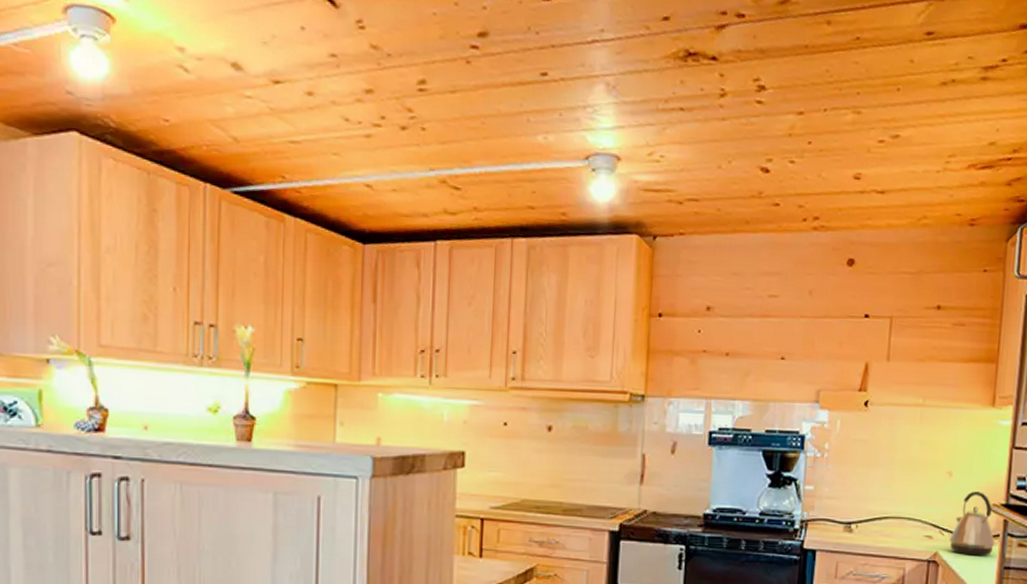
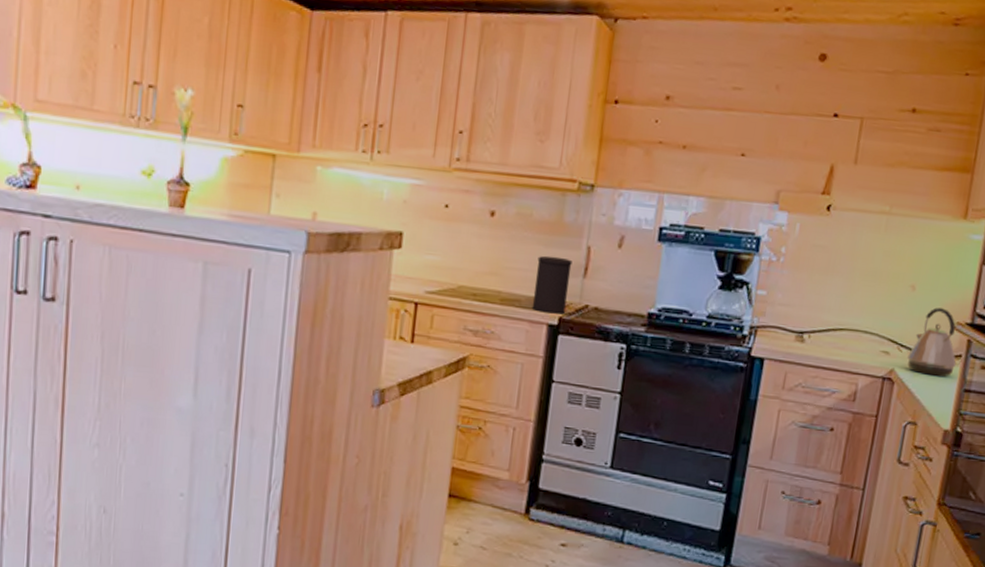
canister: none [593,465,629,521] -> present [531,255,572,315]

